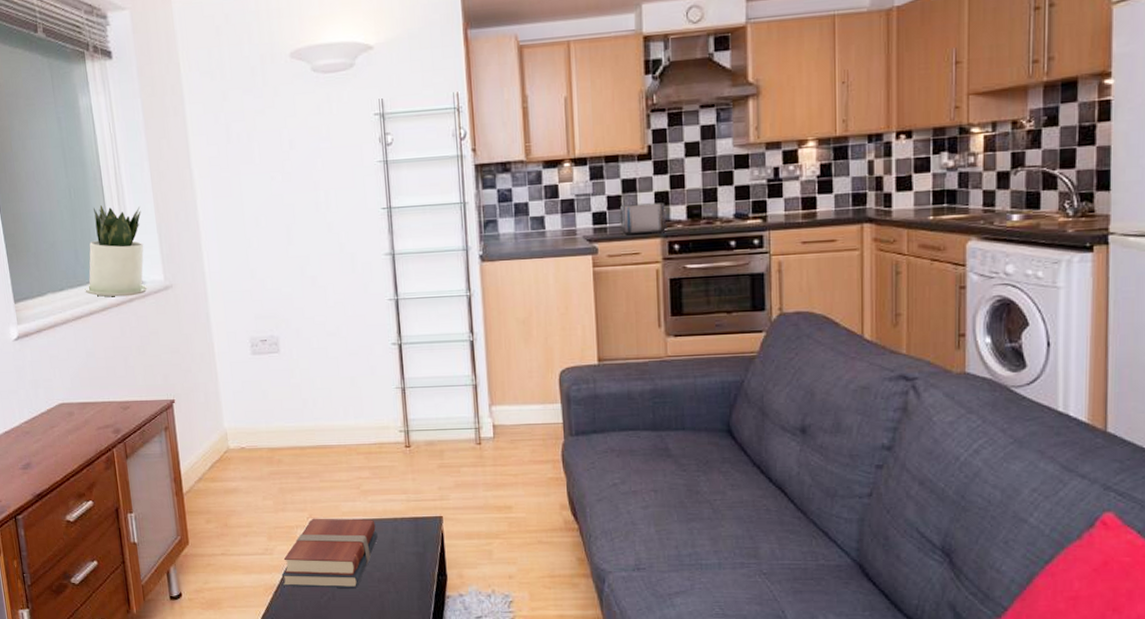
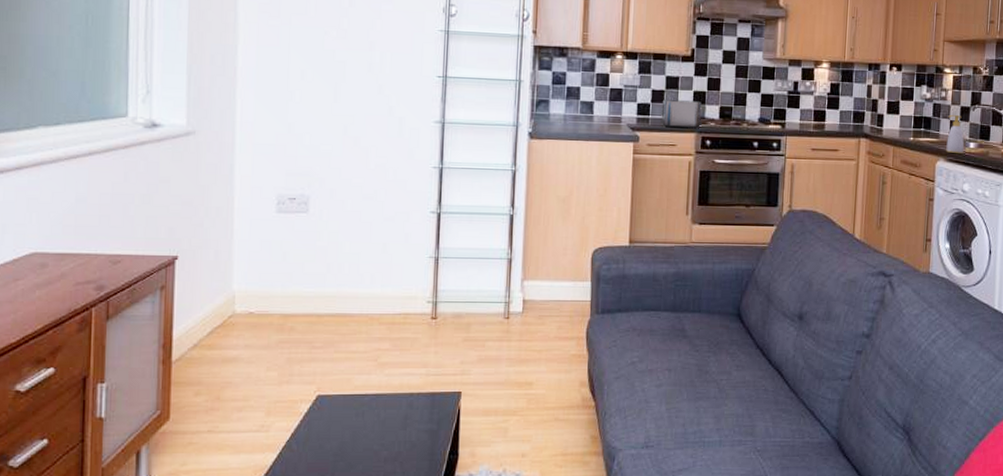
planter: present [83,205,149,297] -> none [85,37,171,139]
books: present [281,518,378,588] -> none [275,392,390,469]
soap bottle: none [979,182,1005,231] -> present [946,114,965,154]

